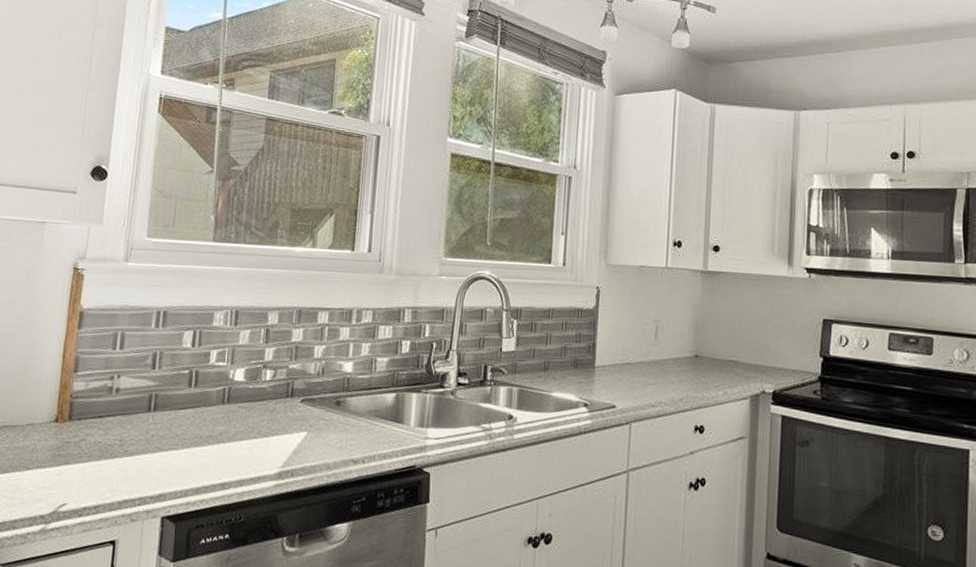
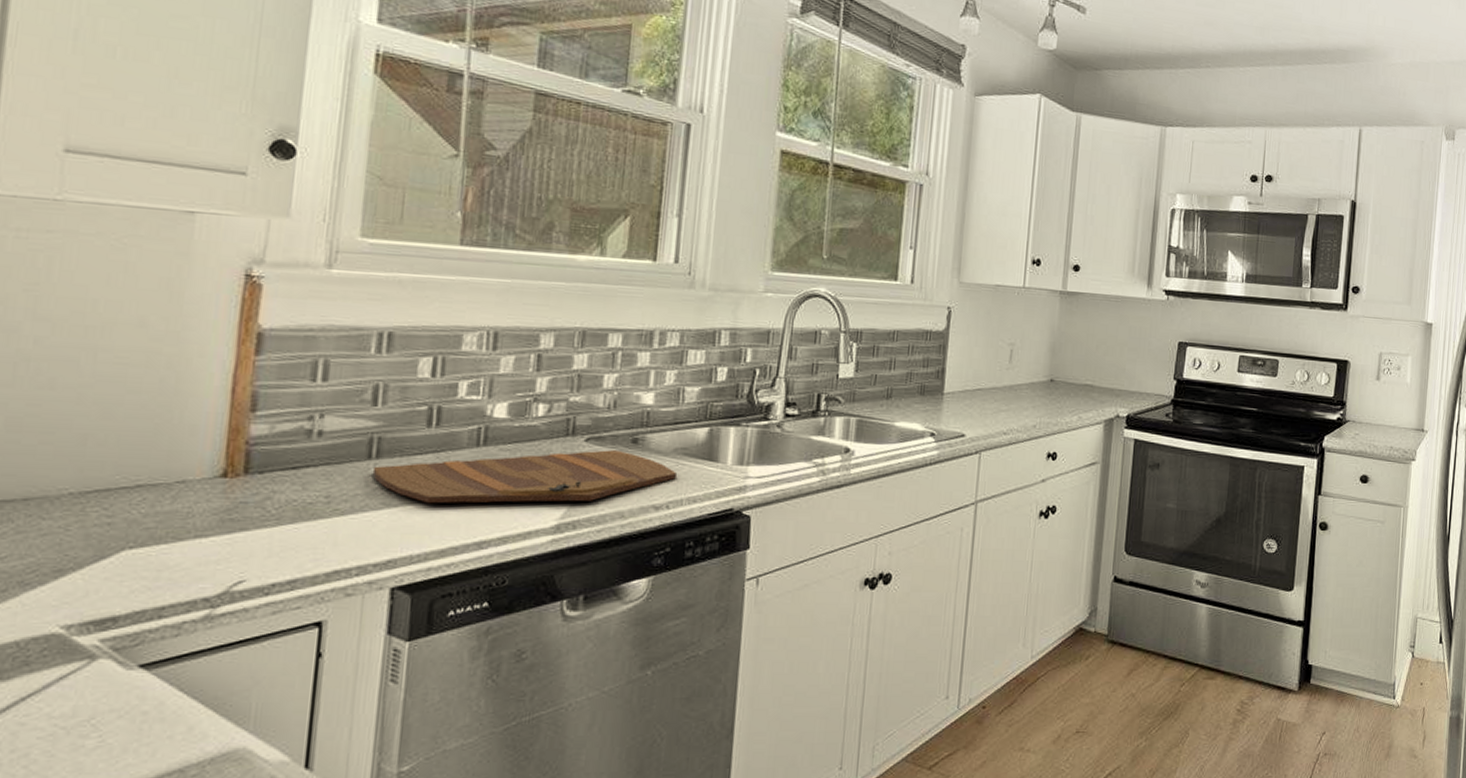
cutting board: none [151,410,370,453] -> present [372,450,676,504]

